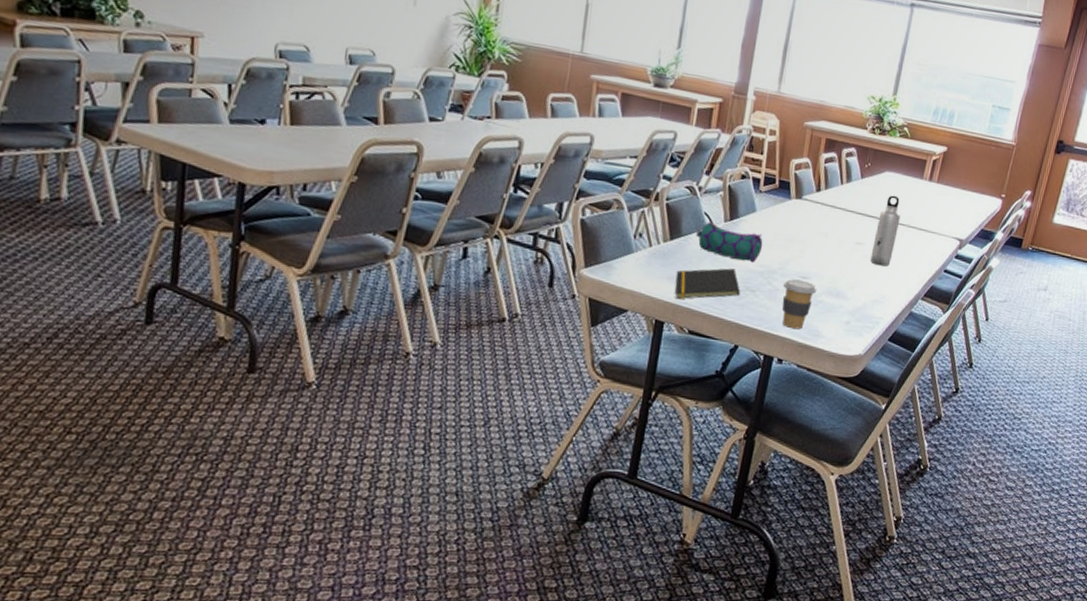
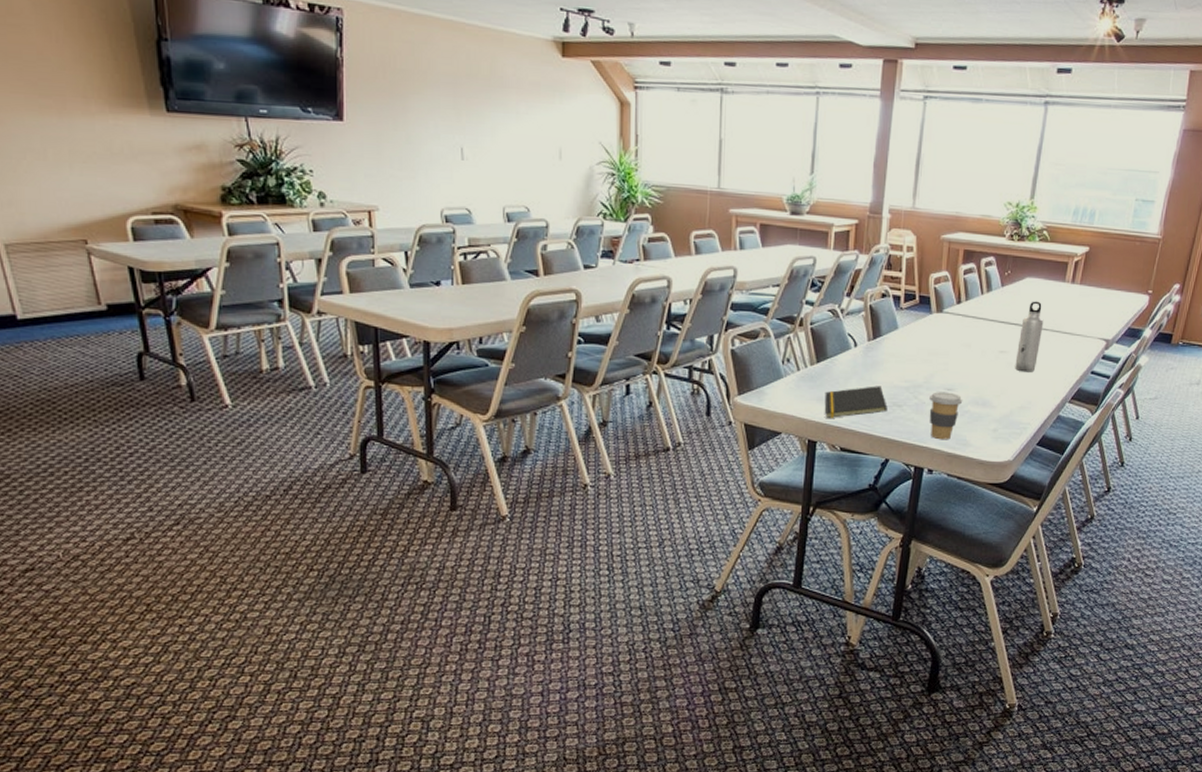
pencil case: present [696,221,763,264] -> none [841,341,907,379]

